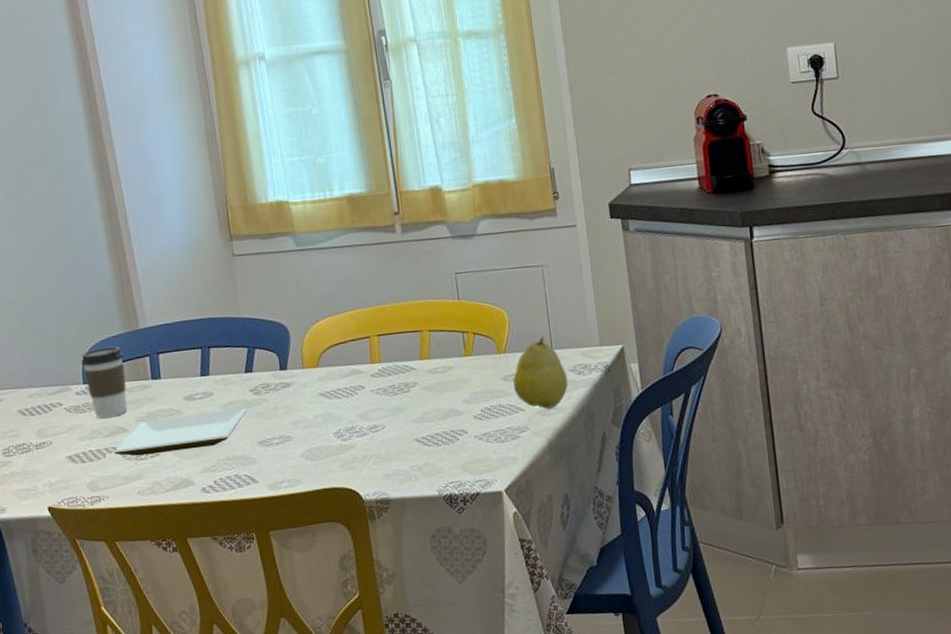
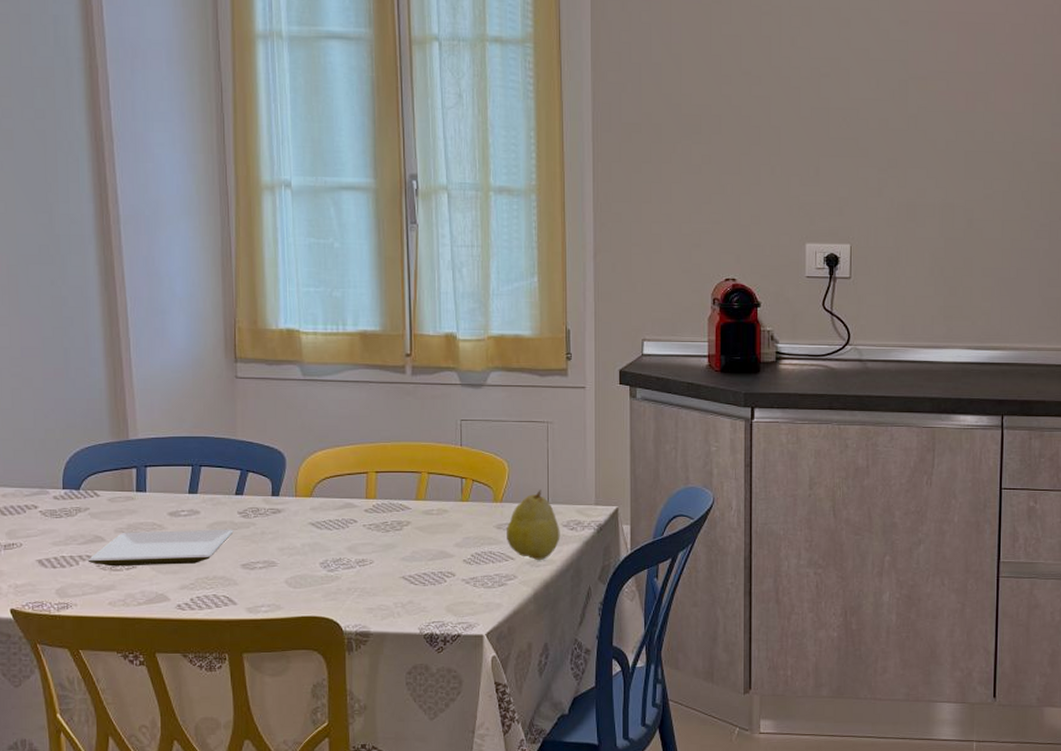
coffee cup: present [81,346,128,418] -> none [63,454,110,524]

